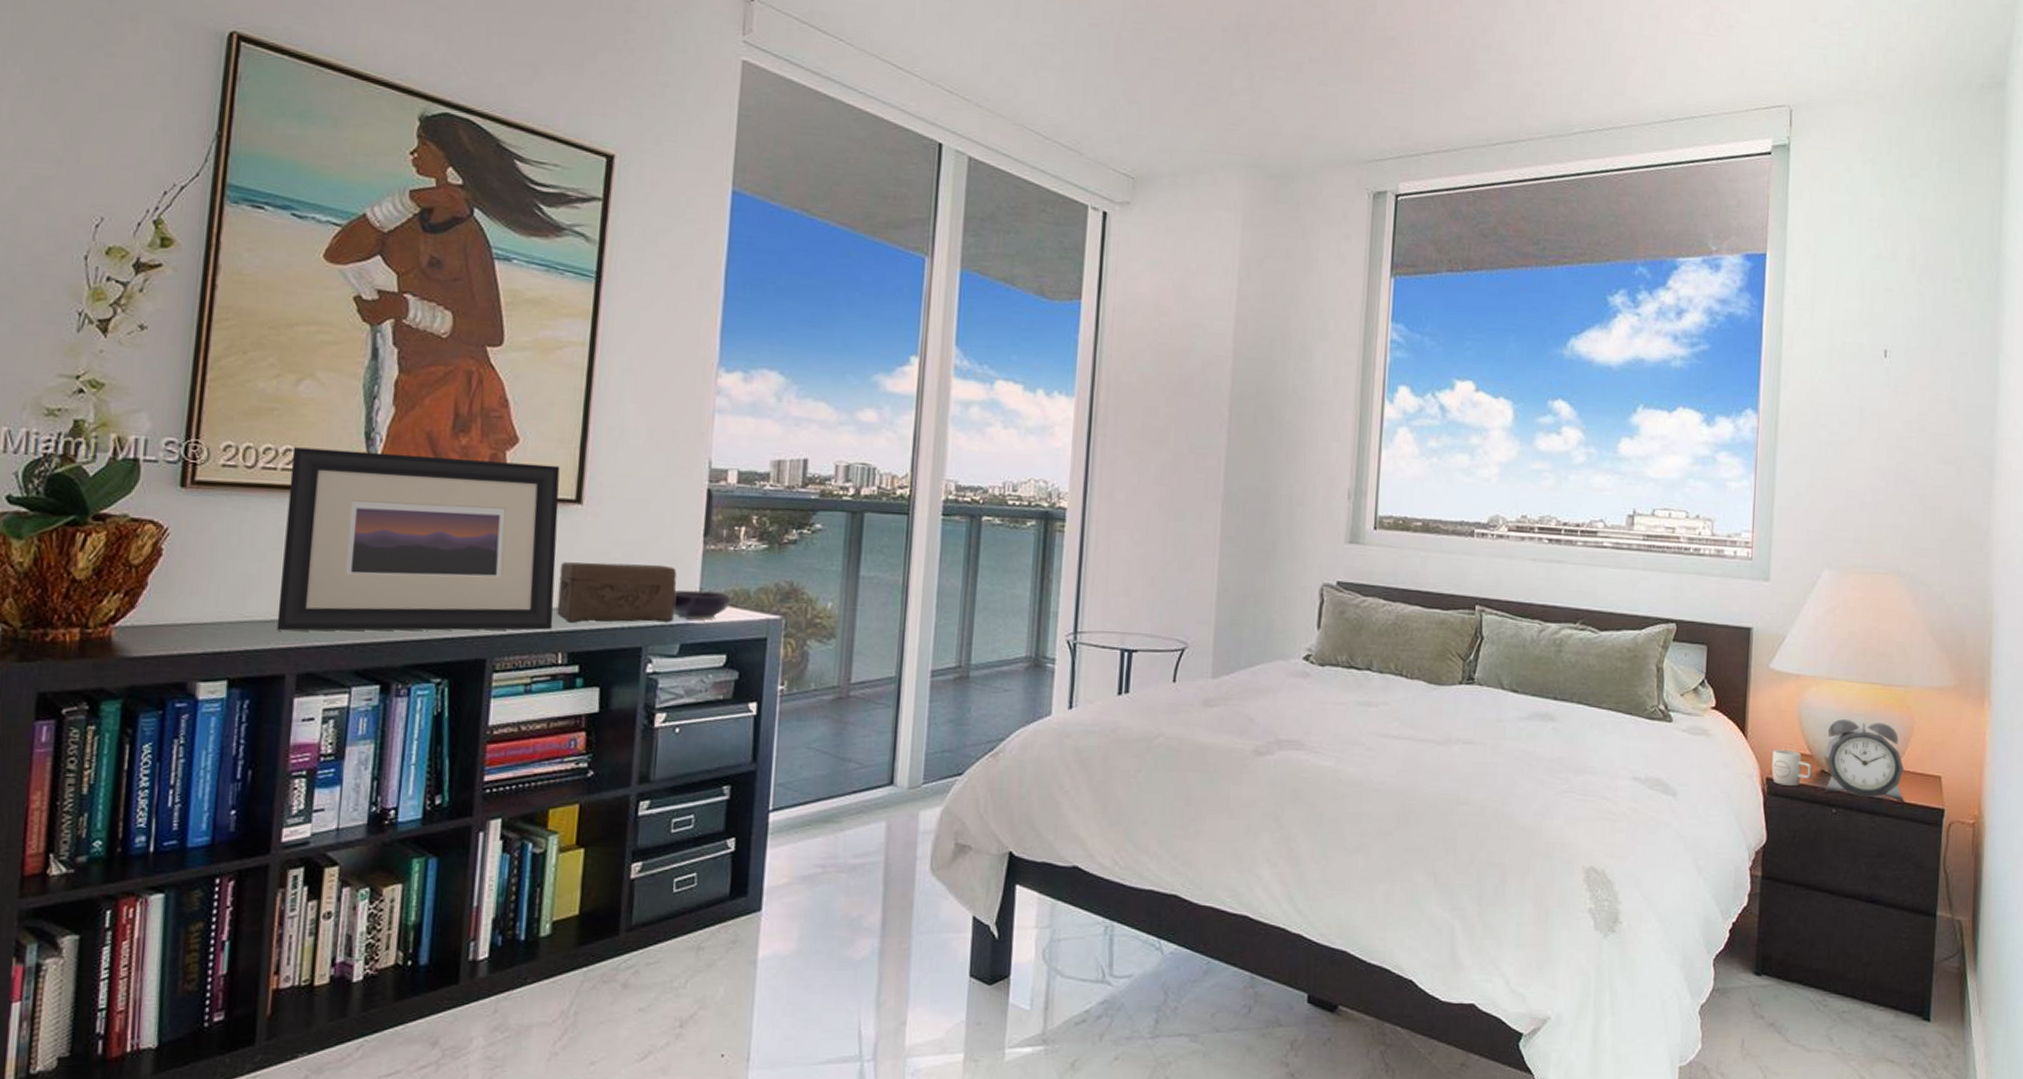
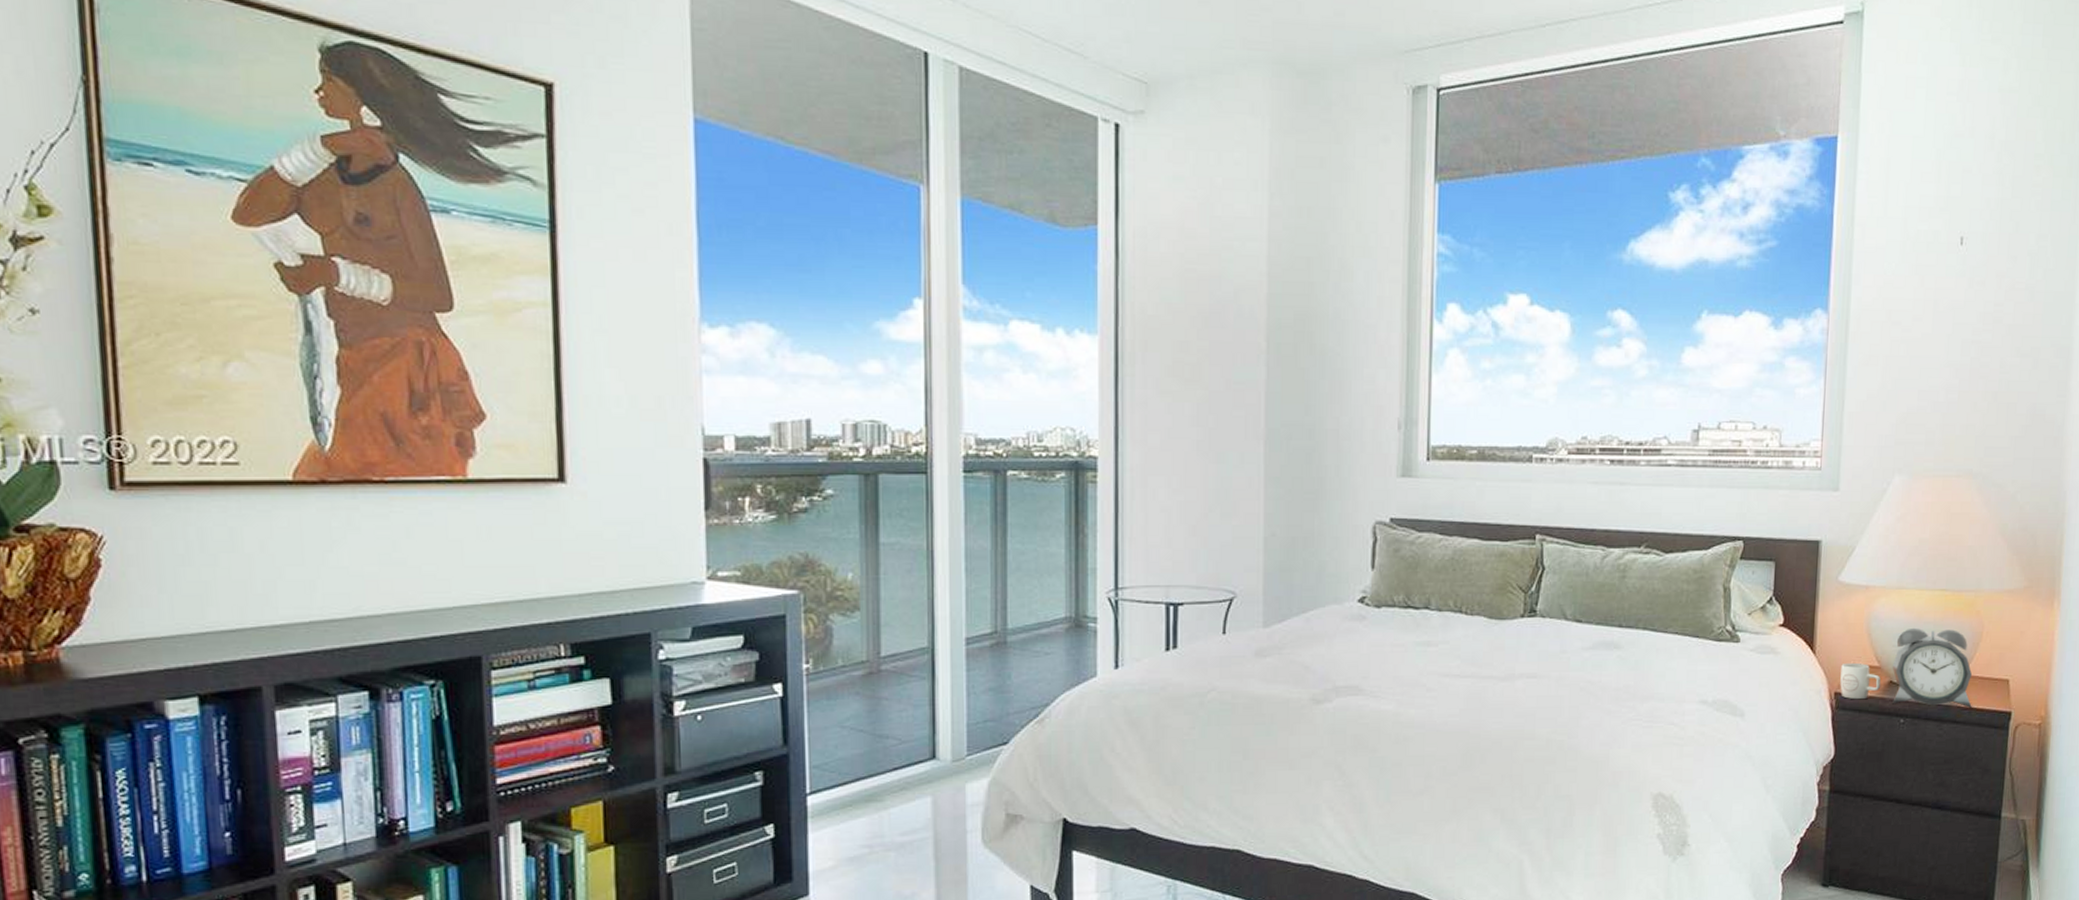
picture frame: present [276,447,560,632] -> none [231,438,550,640]
decorative box: present [557,562,677,624] -> none [550,543,681,613]
bowl: present [672,590,732,619] -> none [678,569,742,599]

